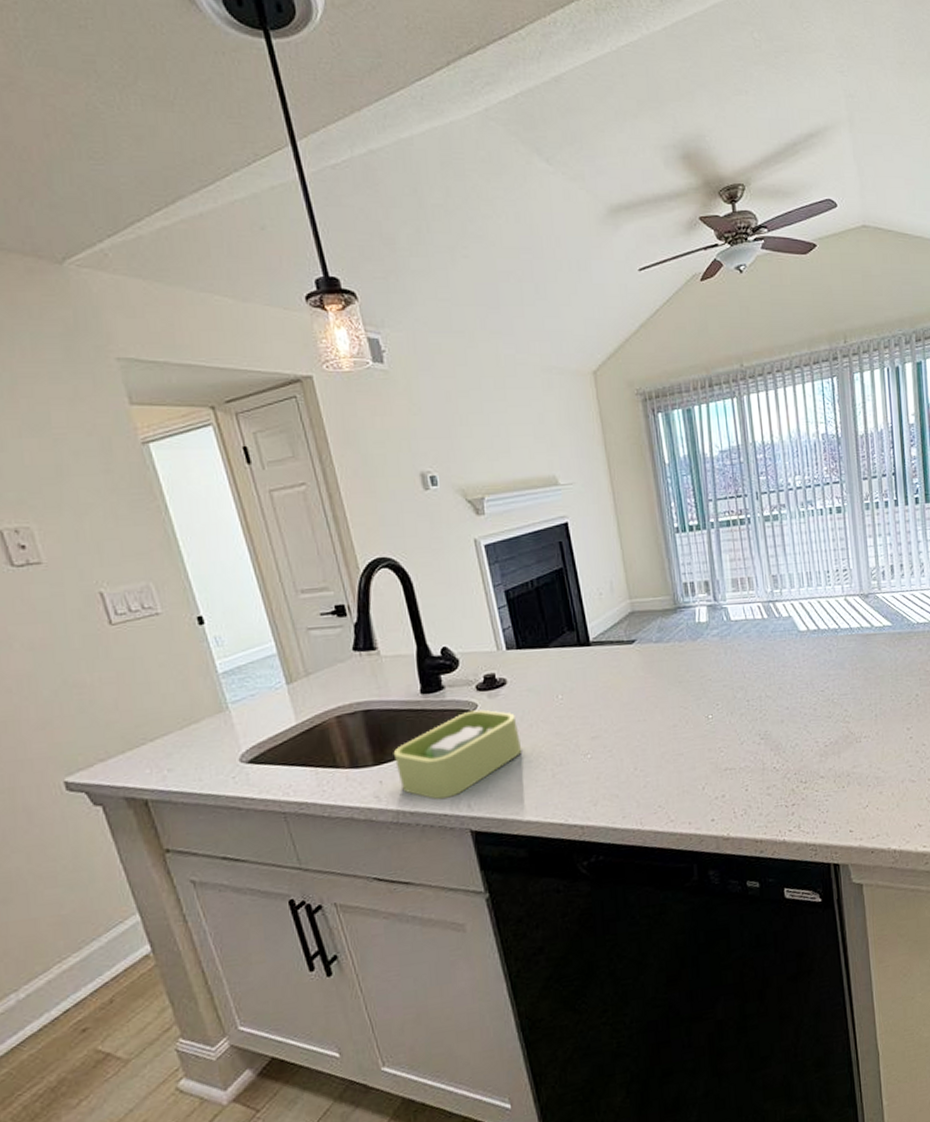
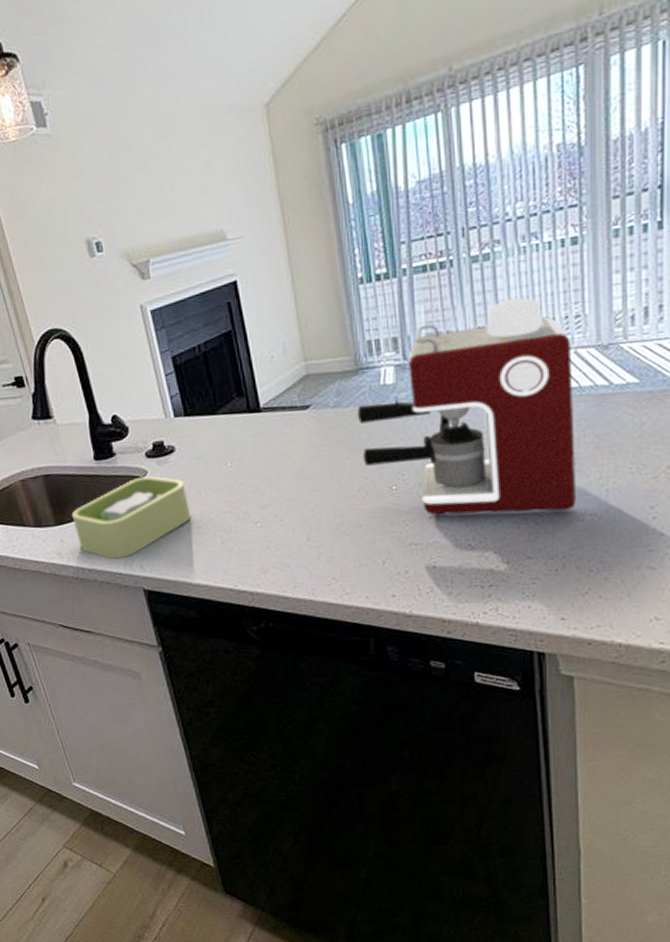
coffee maker: none [676,552,854,742] -> present [356,297,575,516]

